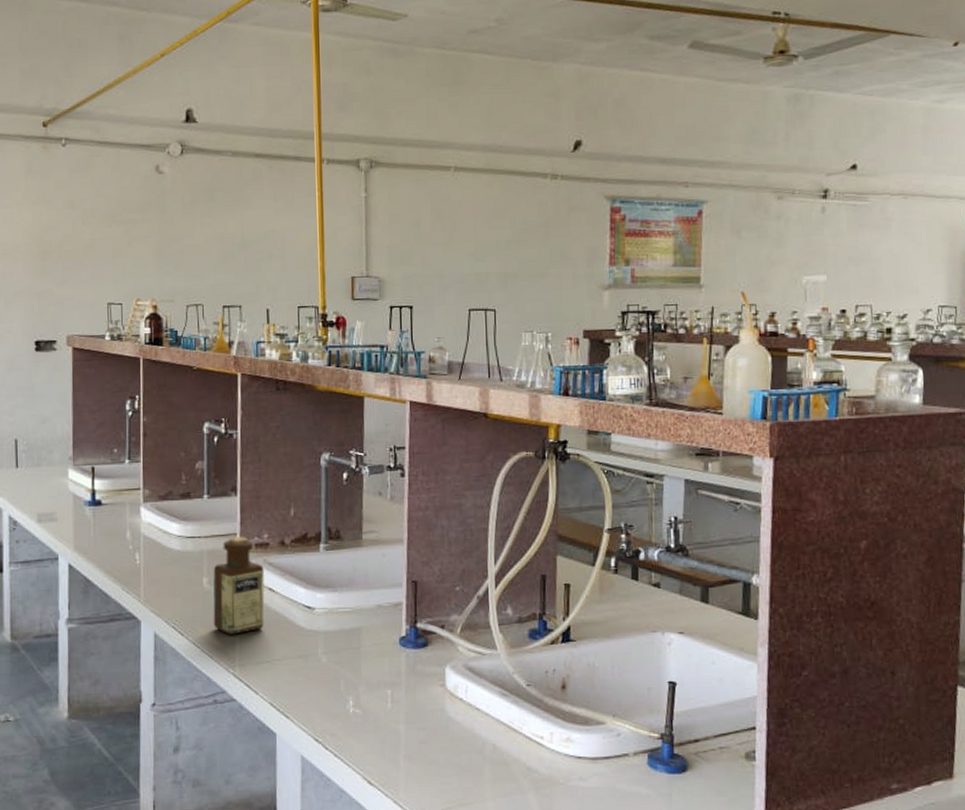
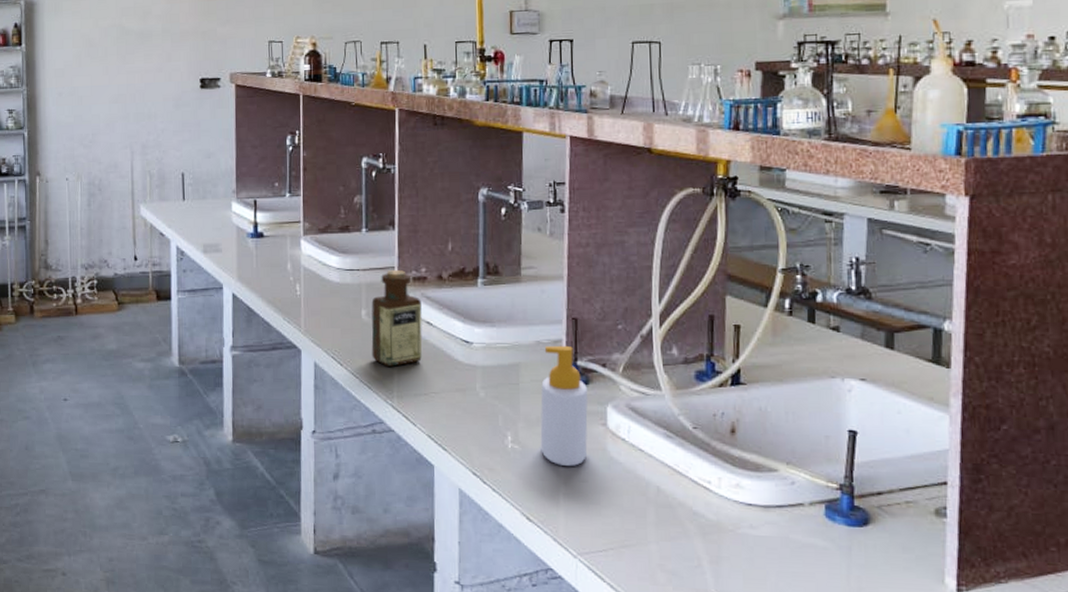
soap bottle: none [381,608,427,729] -> present [540,345,588,467]

